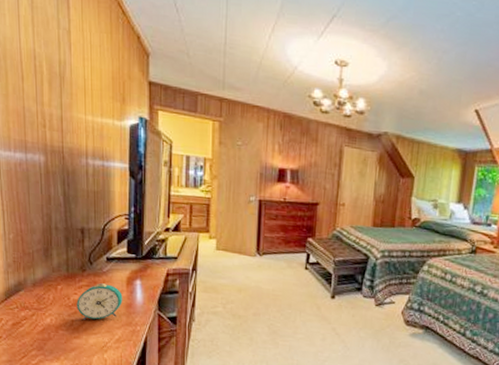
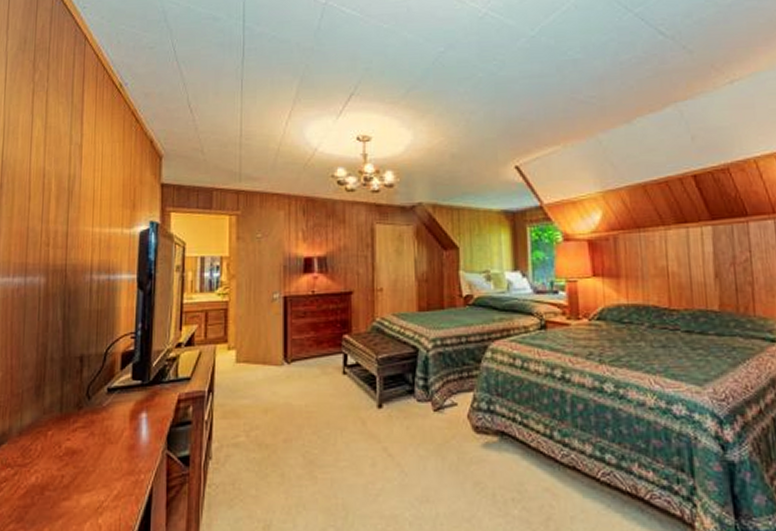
alarm clock: present [76,283,123,320] -> none [68,422,125,473]

